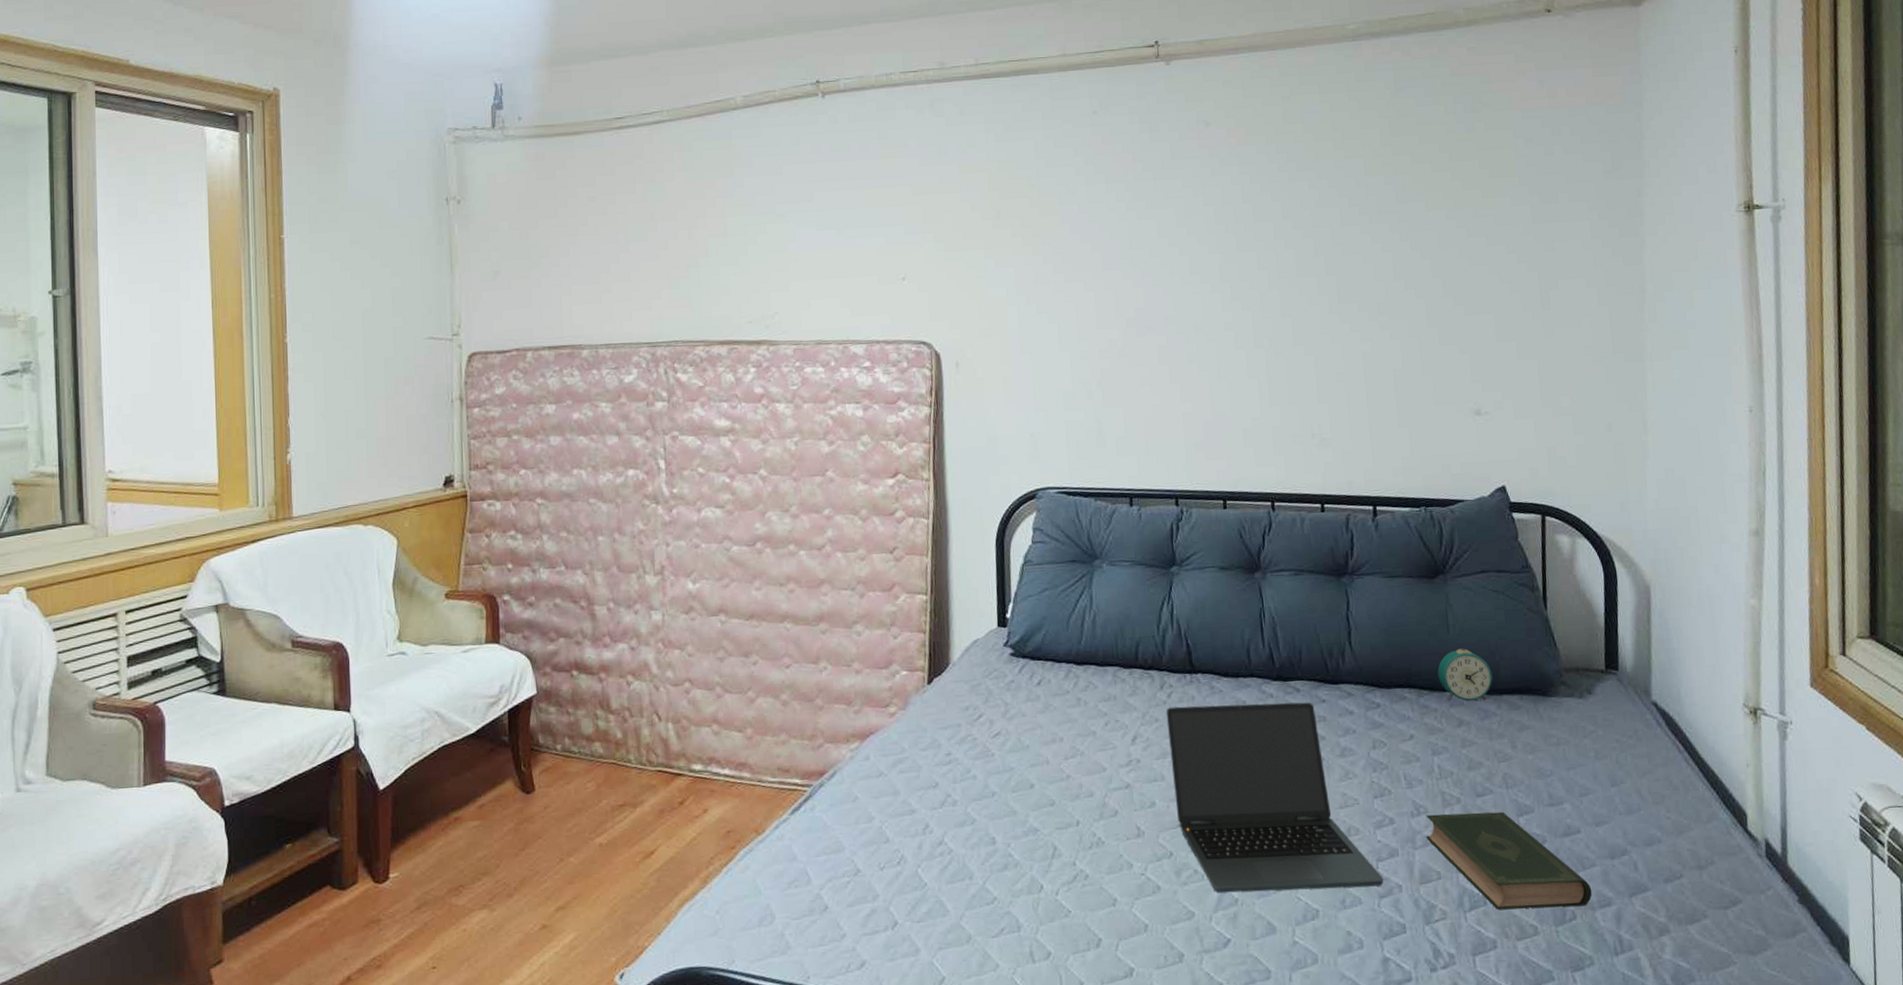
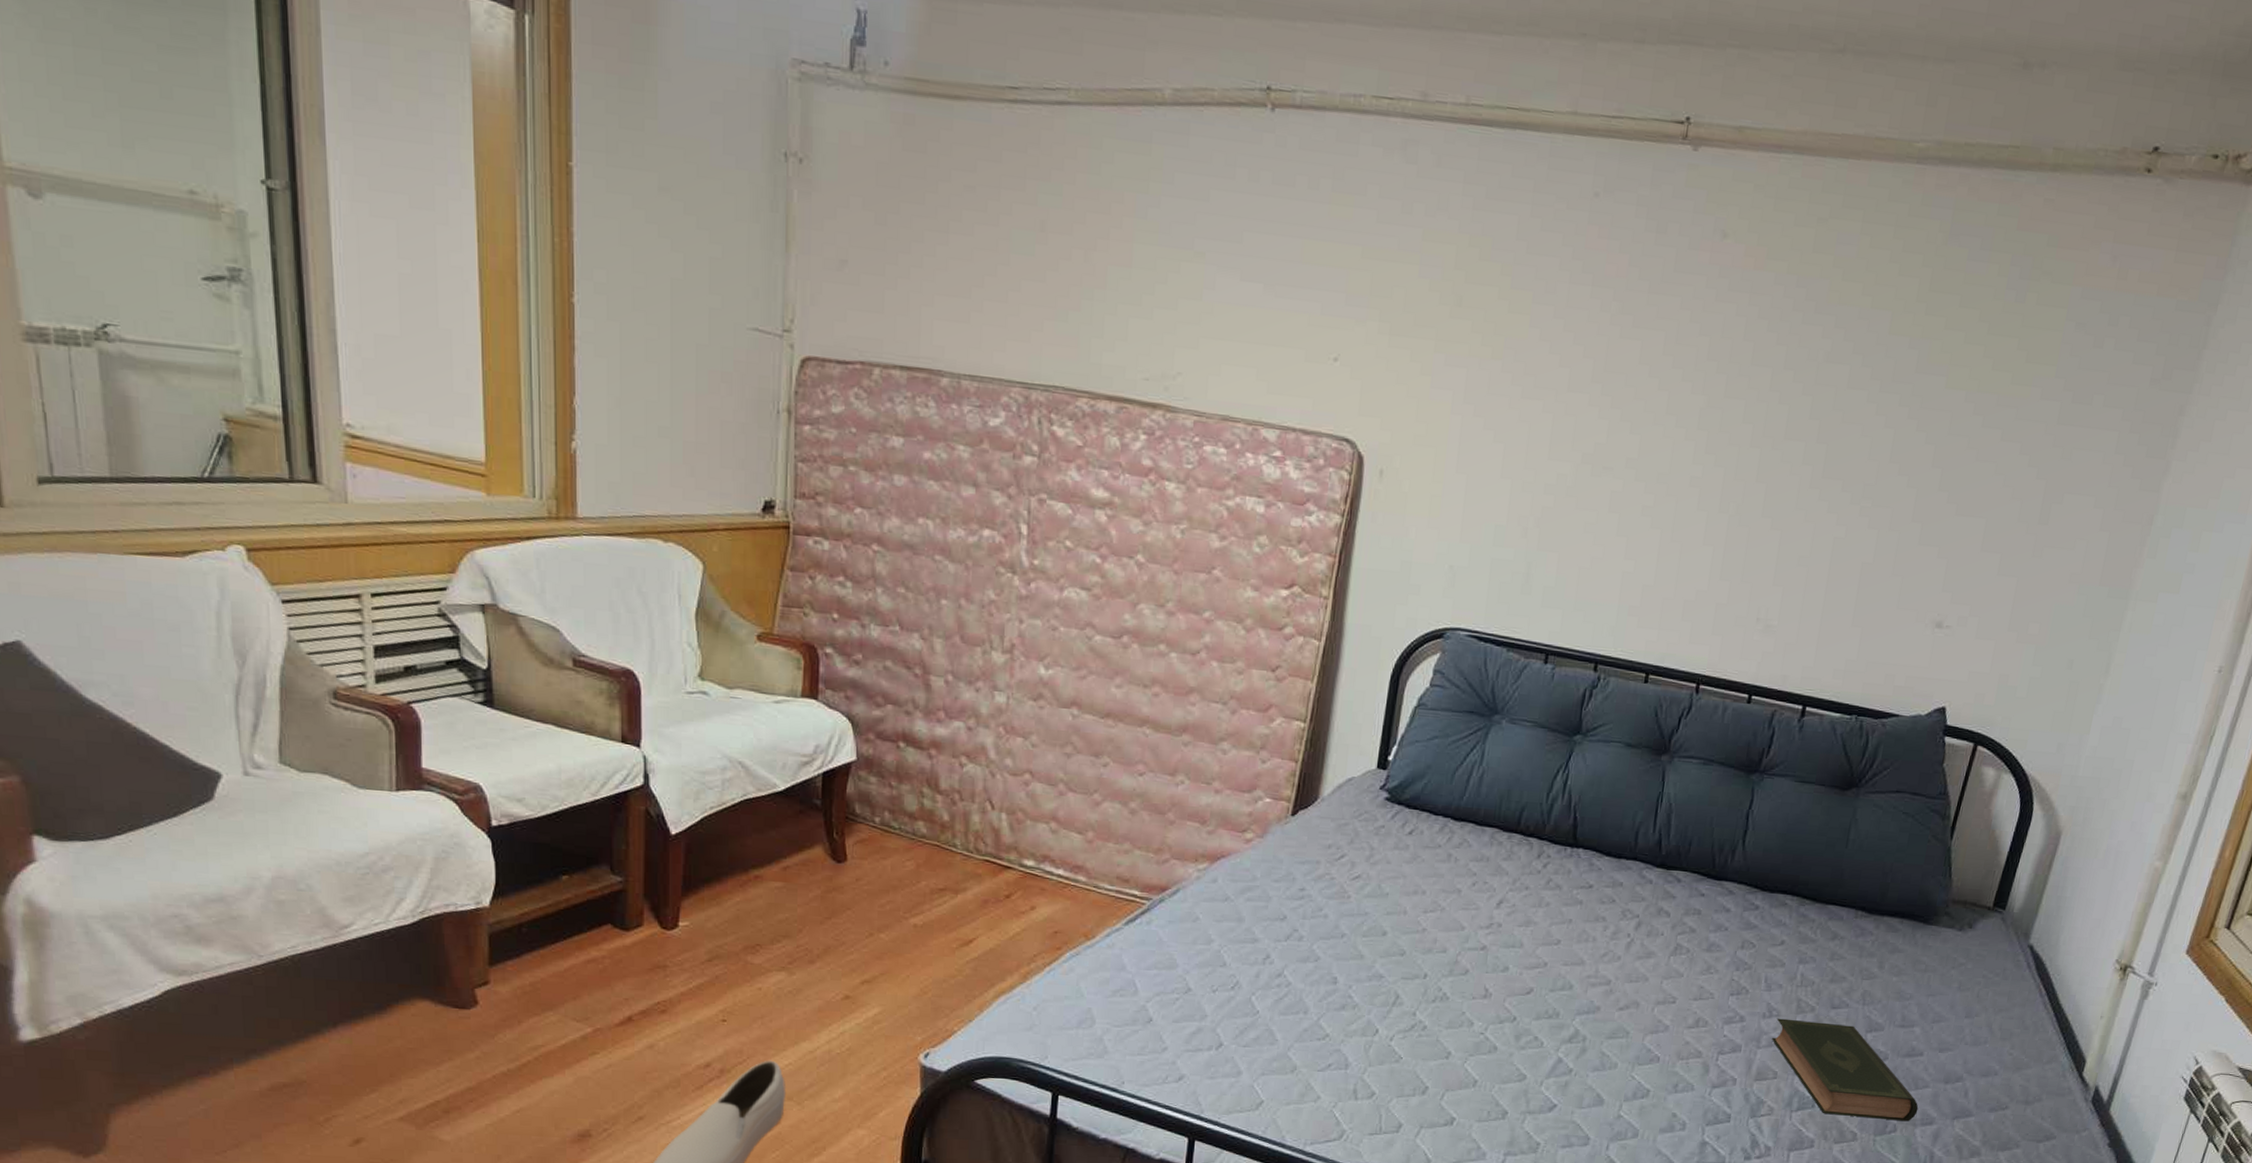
laptop: present [1166,702,1384,893] -> none [1528,877,1721,1077]
alarm clock: present [1437,648,1493,701] -> none [1824,864,1880,918]

